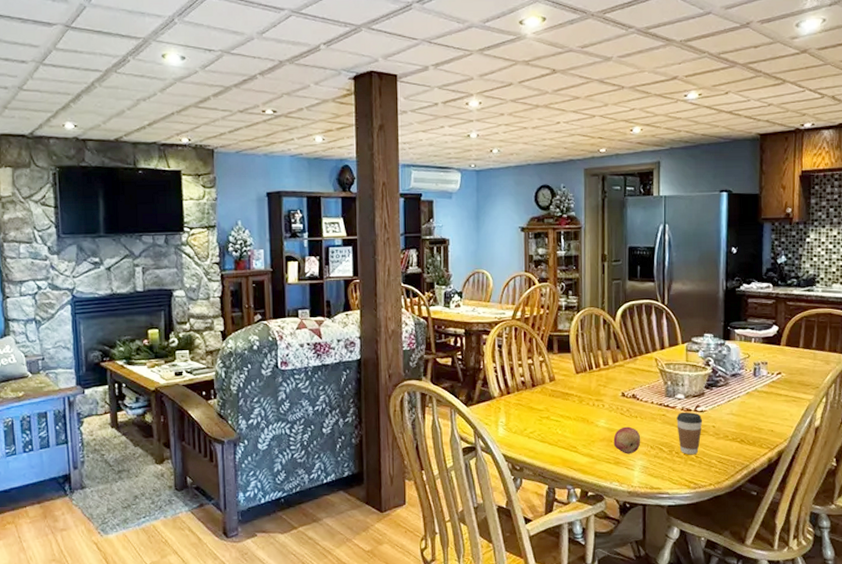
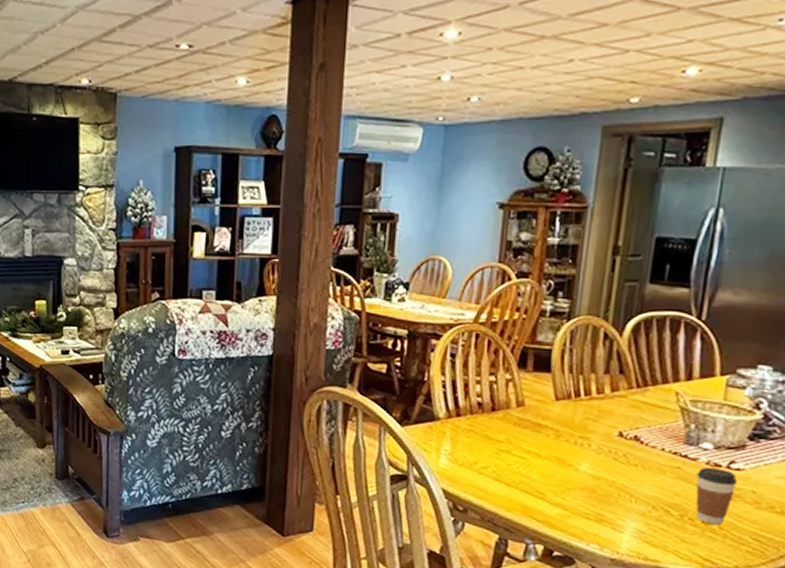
fruit: present [613,426,641,454] -> none [597,476,640,512]

